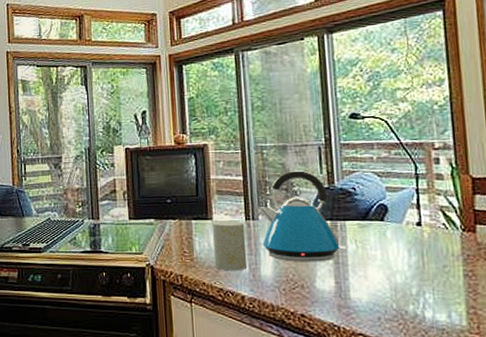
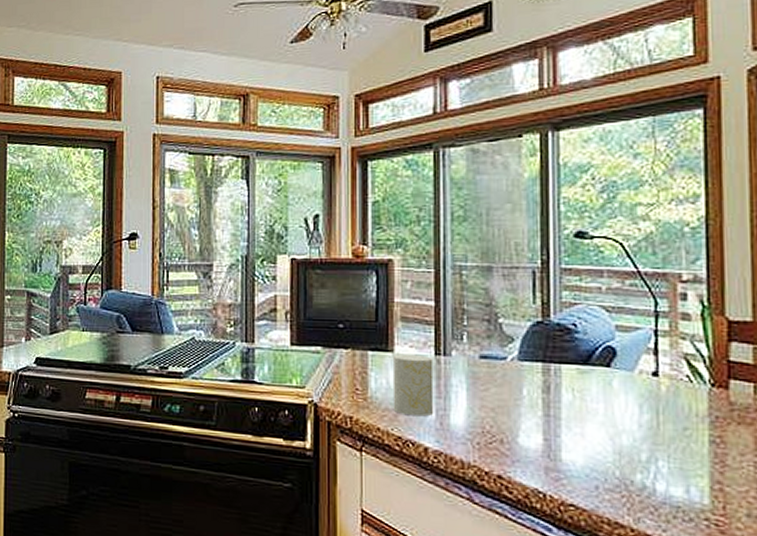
kettle: present [259,170,348,262] -> none [453,298,562,413]

